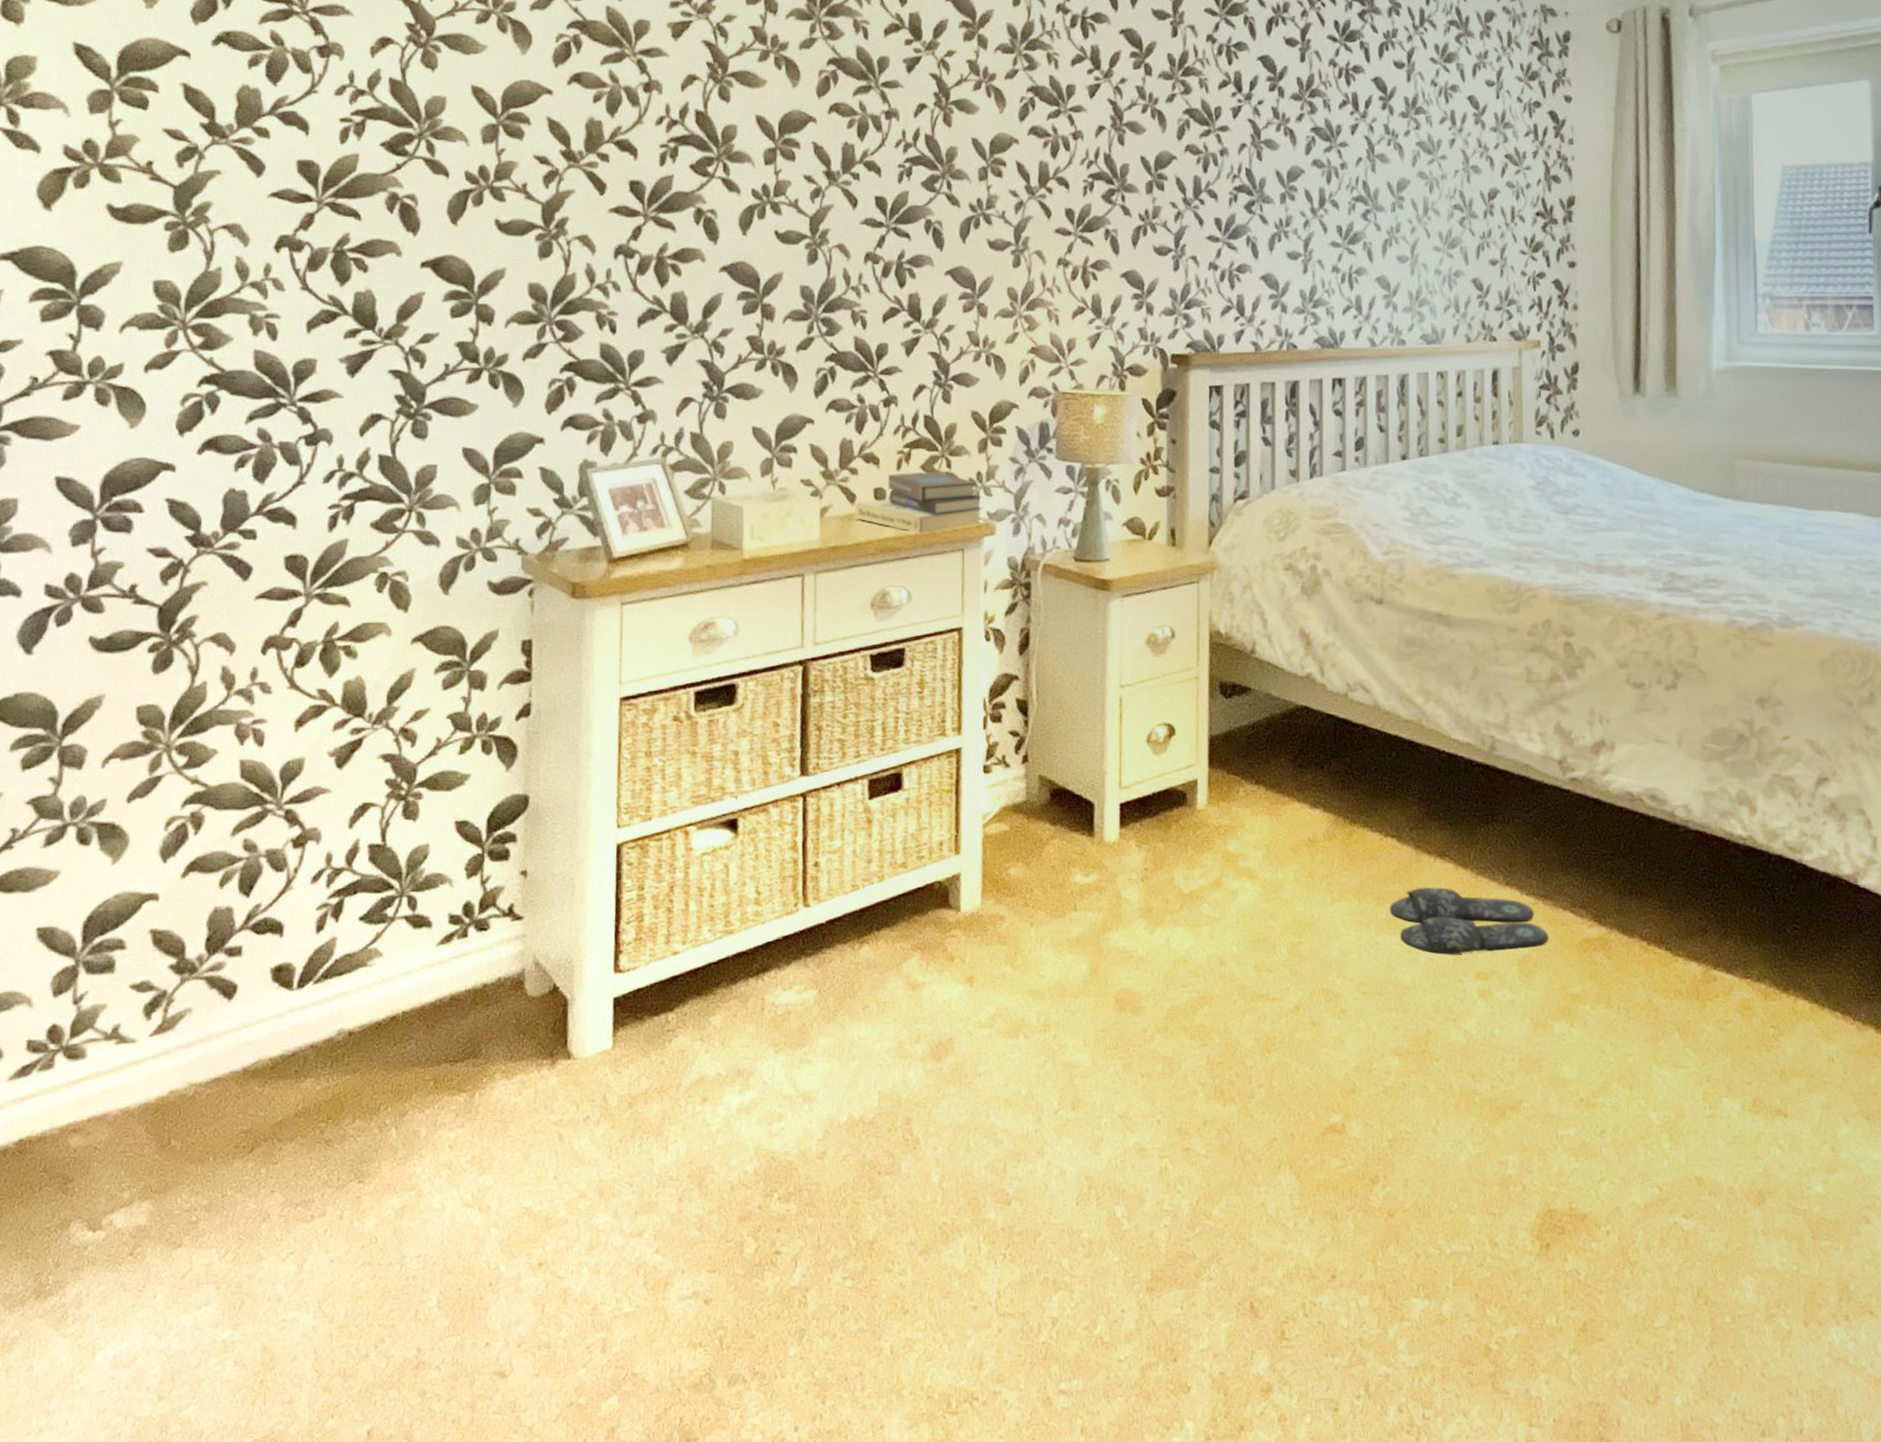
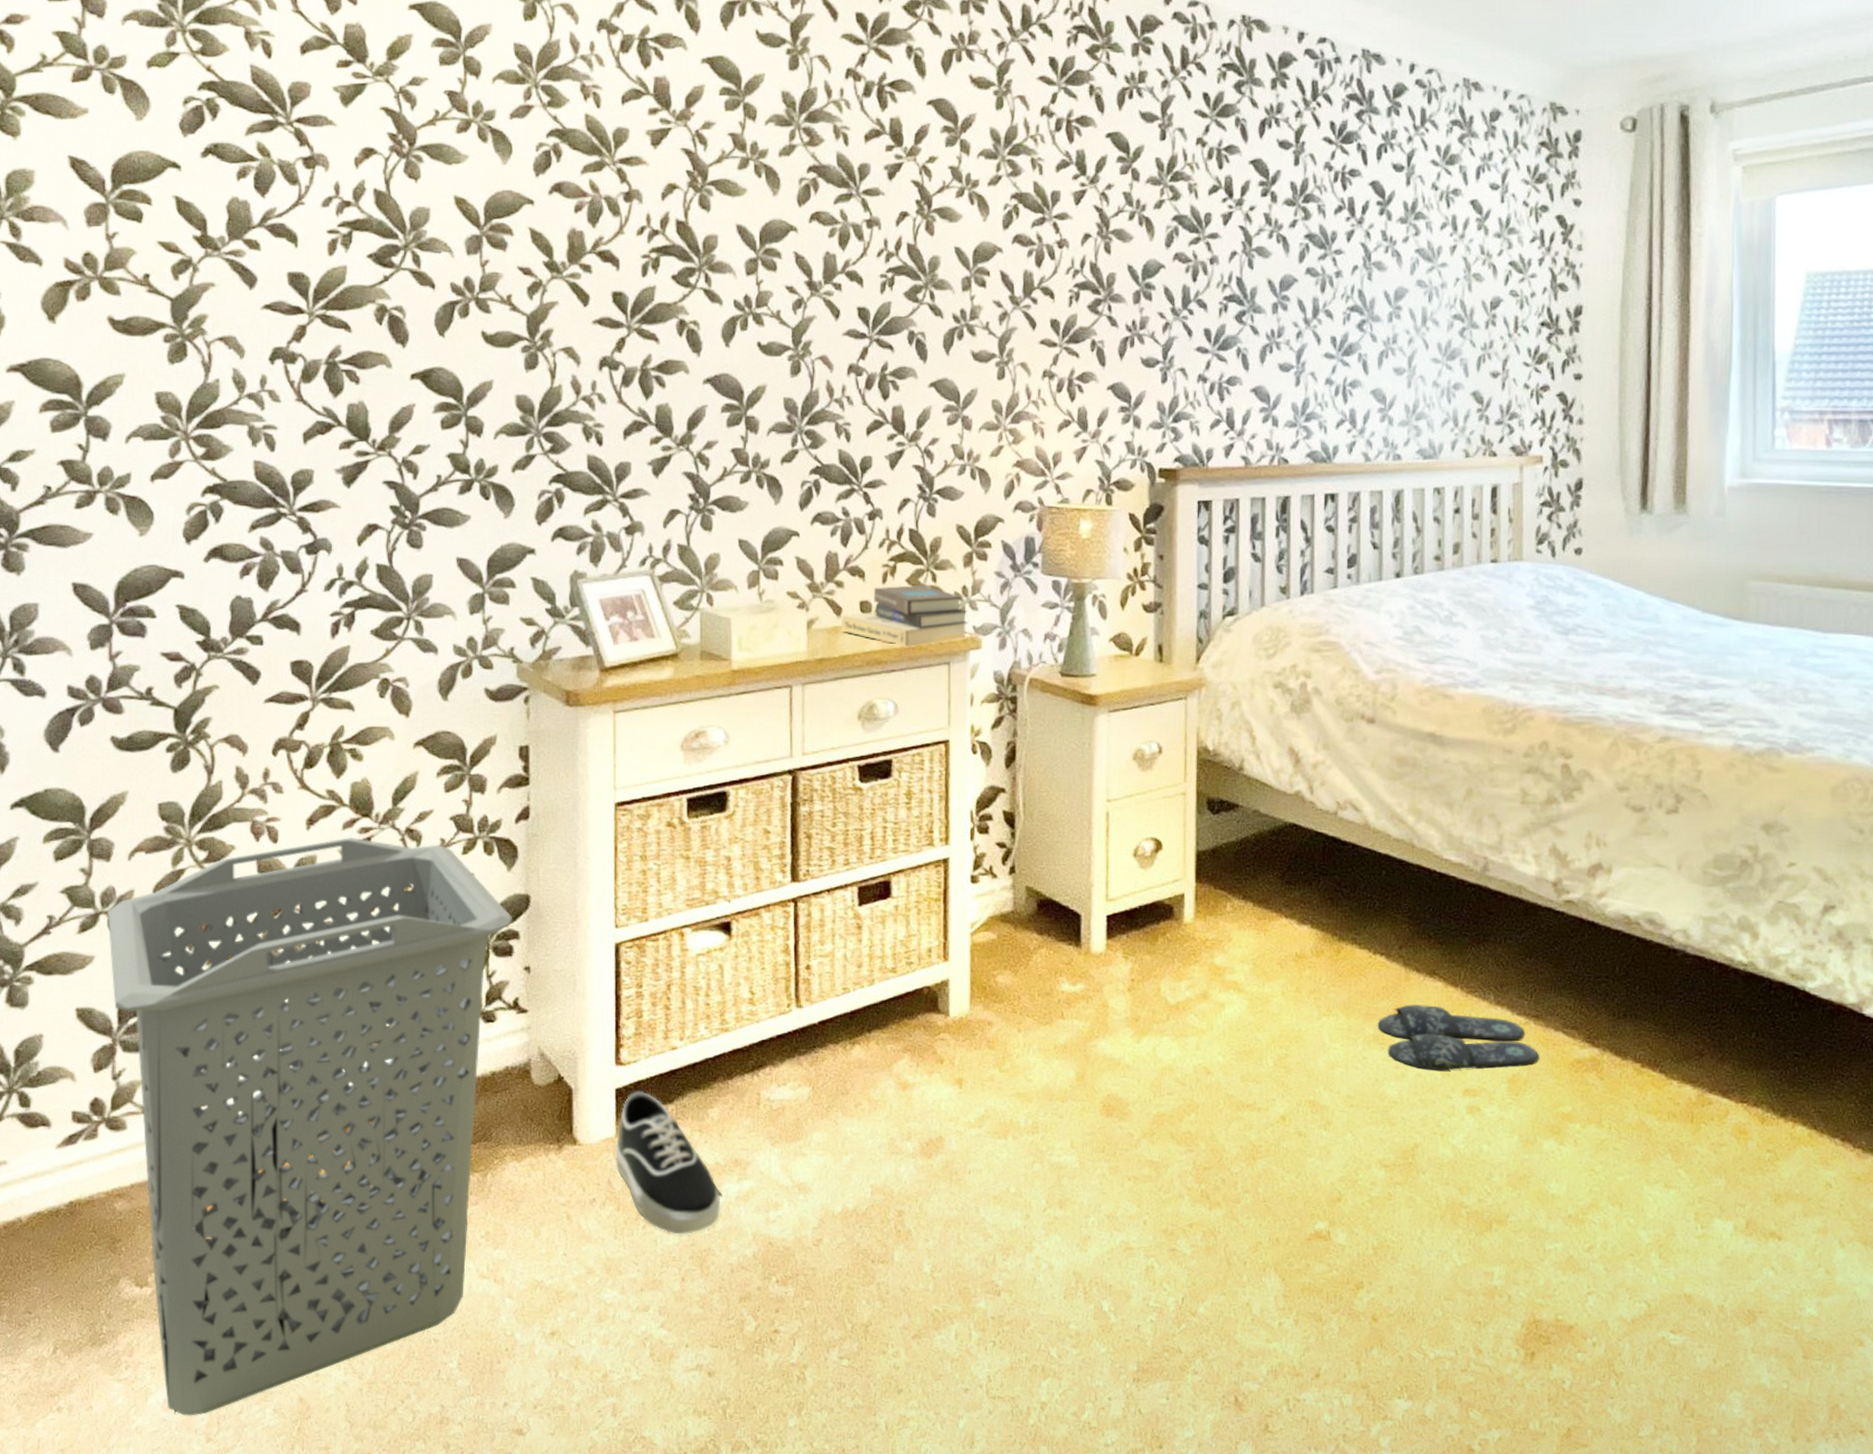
laundry basket: none [76,739,509,1373] -> present [107,838,512,1416]
shoe: none [611,996,722,1152] -> present [615,1088,721,1235]

